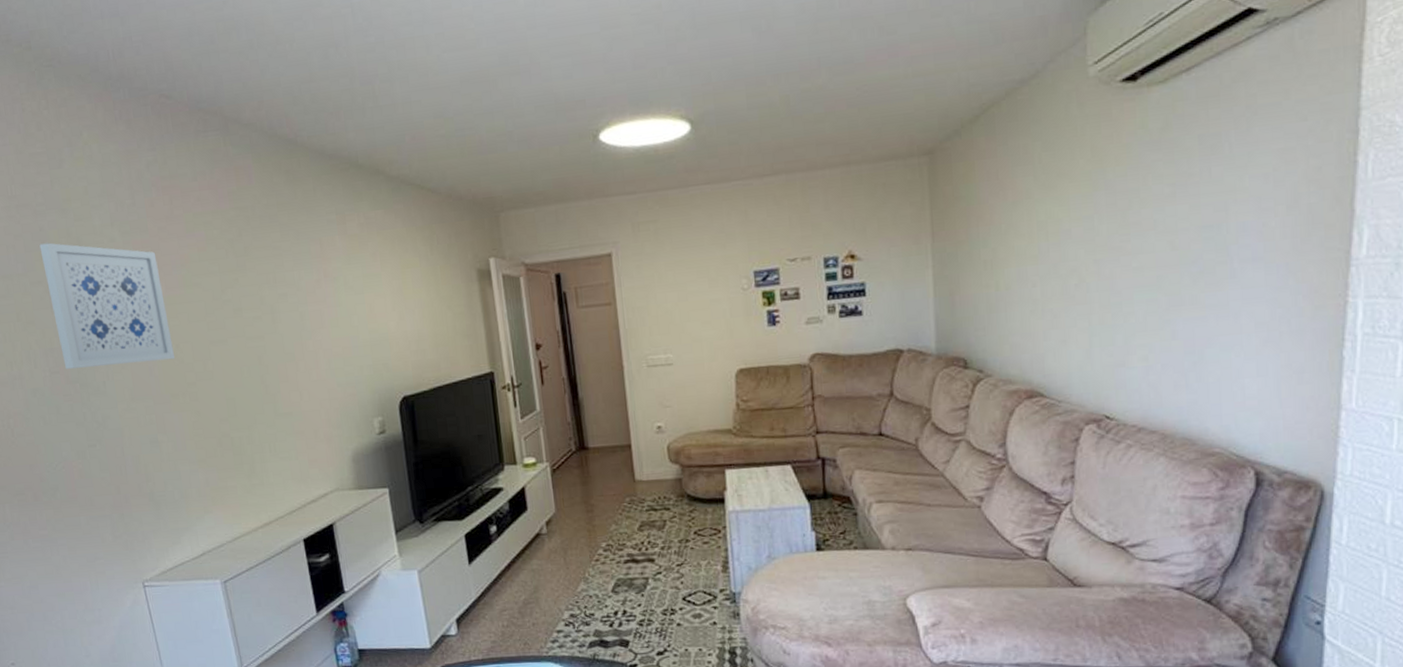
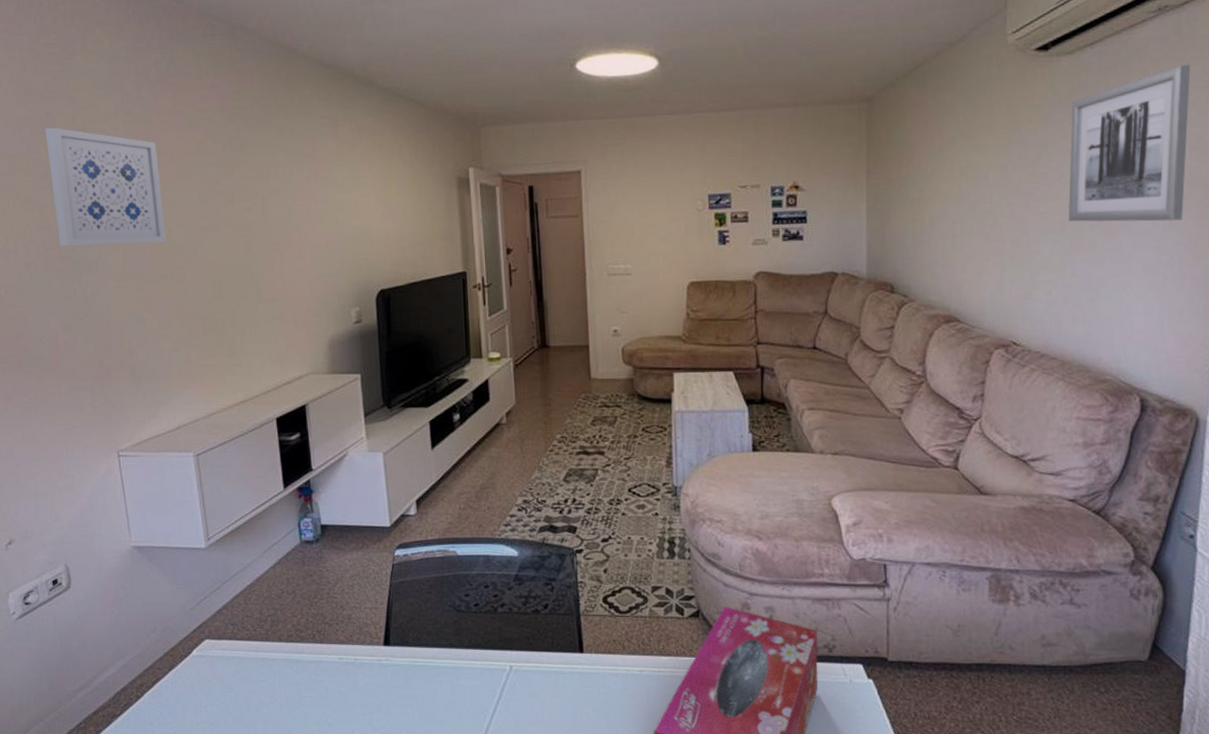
wall art: none [1165,85,1307,276] -> present [1068,64,1191,222]

